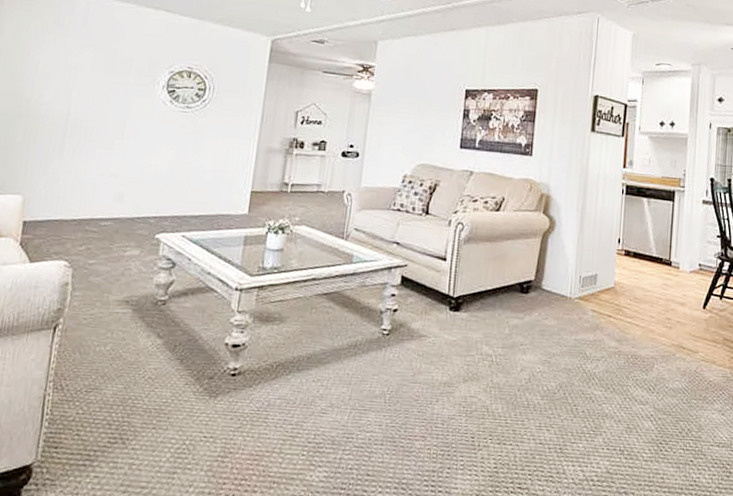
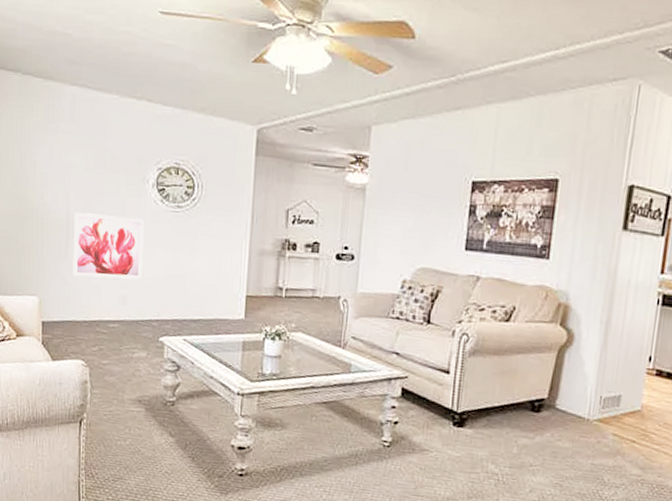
wall art: none [65,111,151,177] -> present [72,212,144,279]

